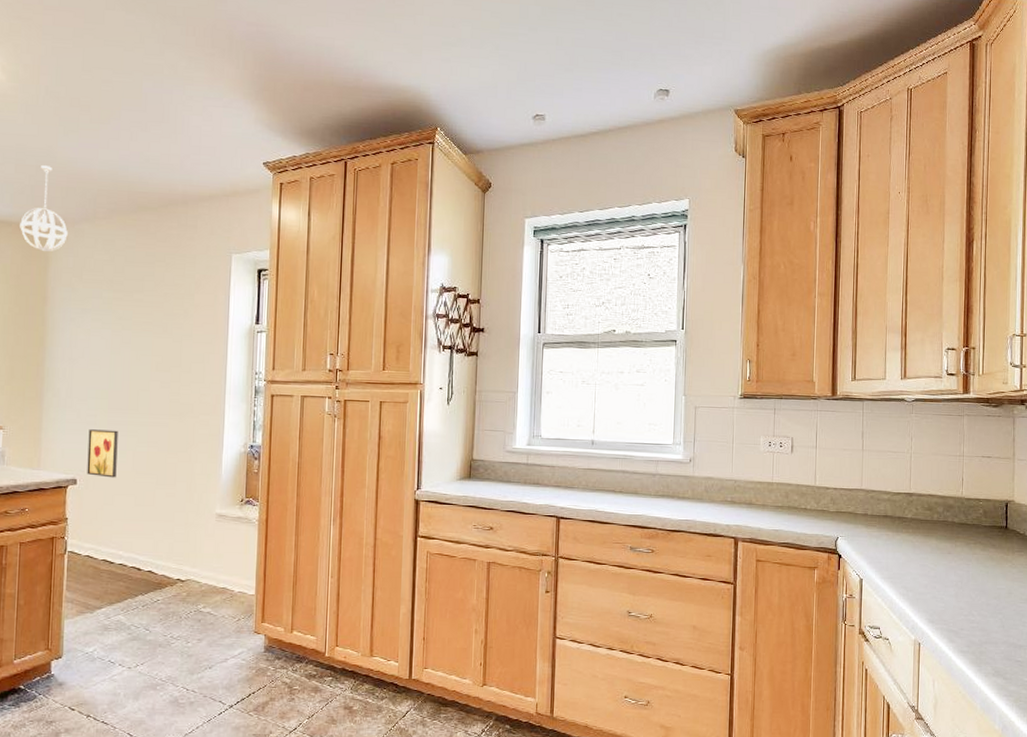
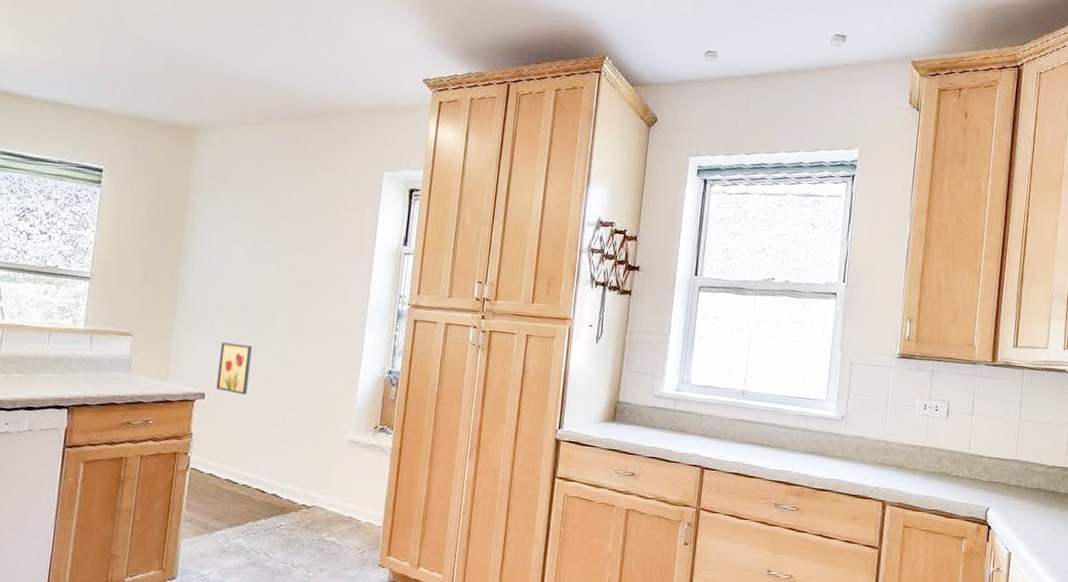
pendant light: present [20,165,68,251] -> none [165,65,215,155]

